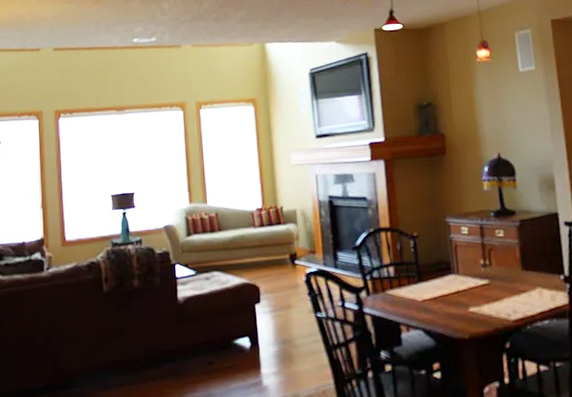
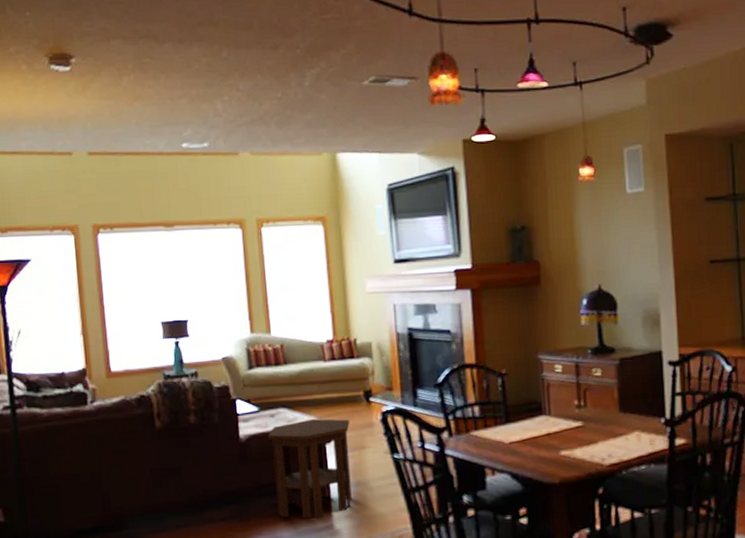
side table: none [203,281,279,376] -> present [267,419,352,519]

